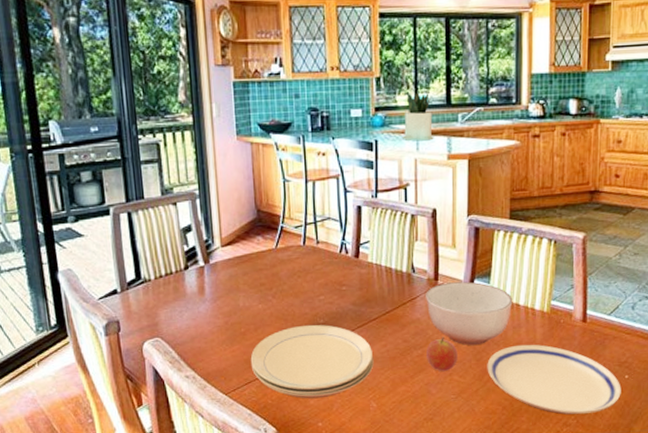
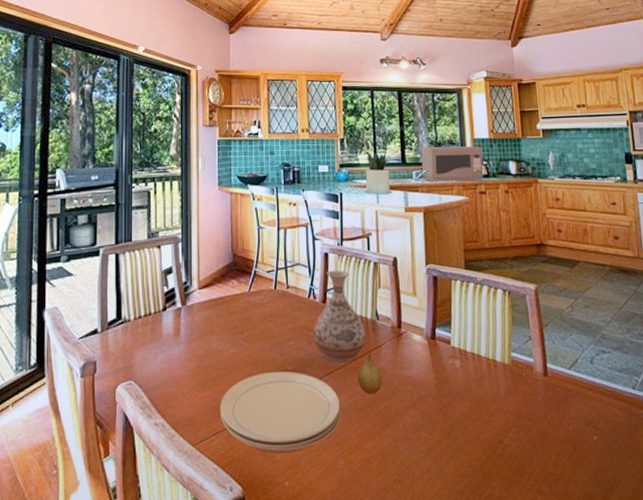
vase: none [345,223,401,315] -> present [313,270,366,362]
fruit: none [391,306,416,344] -> present [357,354,382,395]
bowl: present [426,281,513,346] -> none [390,330,475,399]
fruit: present [426,337,457,372] -> none [393,388,424,427]
microwave: none [468,82,540,126] -> present [421,146,483,182]
plate: present [487,344,621,415] -> none [453,398,592,481]

